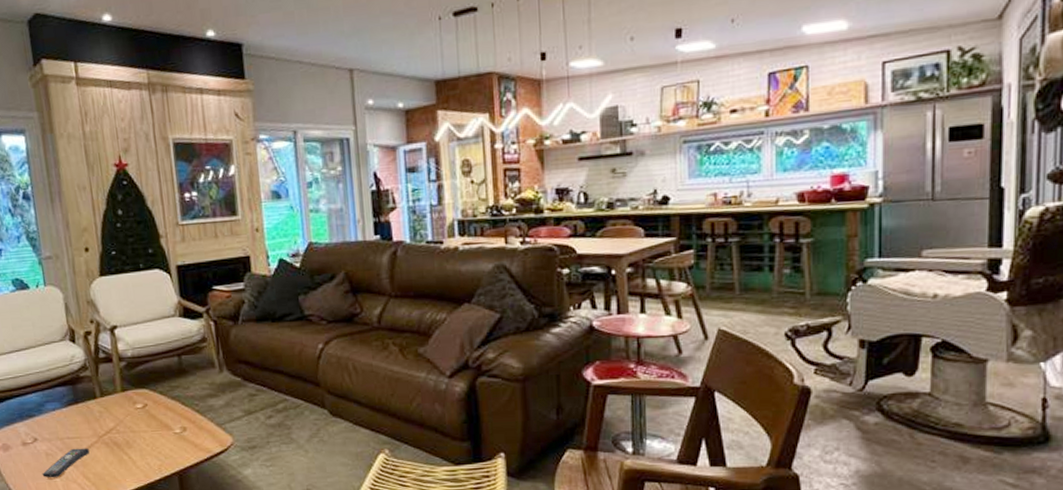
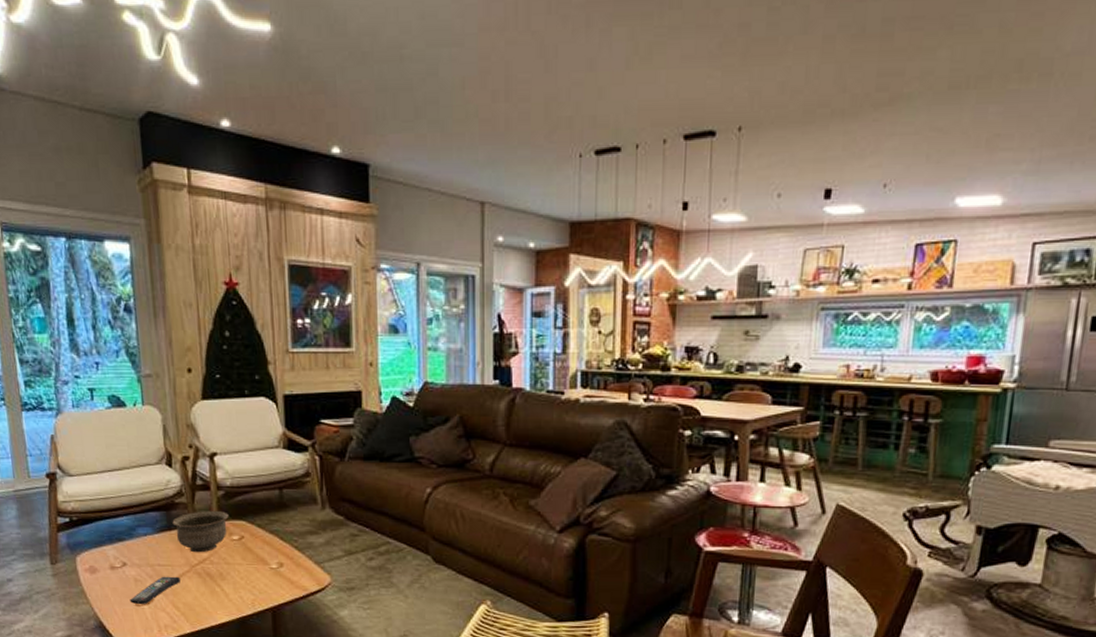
bowl: none [78,380,132,424] -> present [172,510,229,553]

